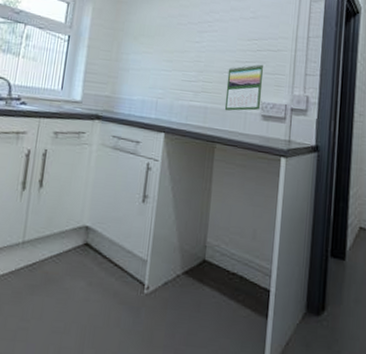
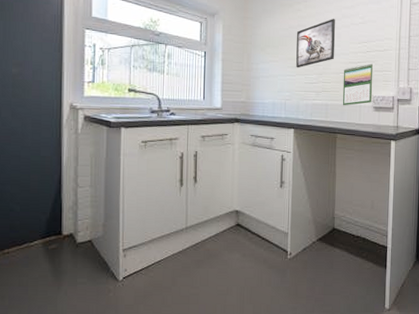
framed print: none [173,10,222,63] -> present [296,19,335,68]

